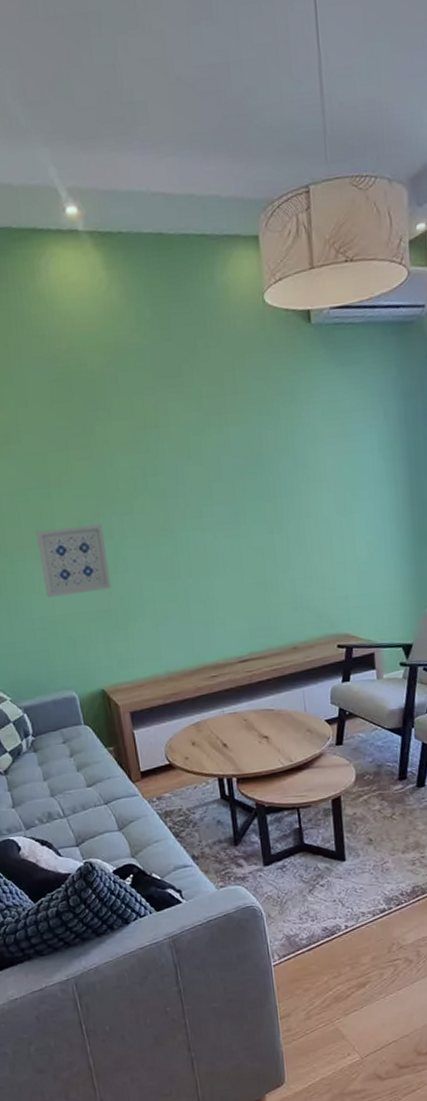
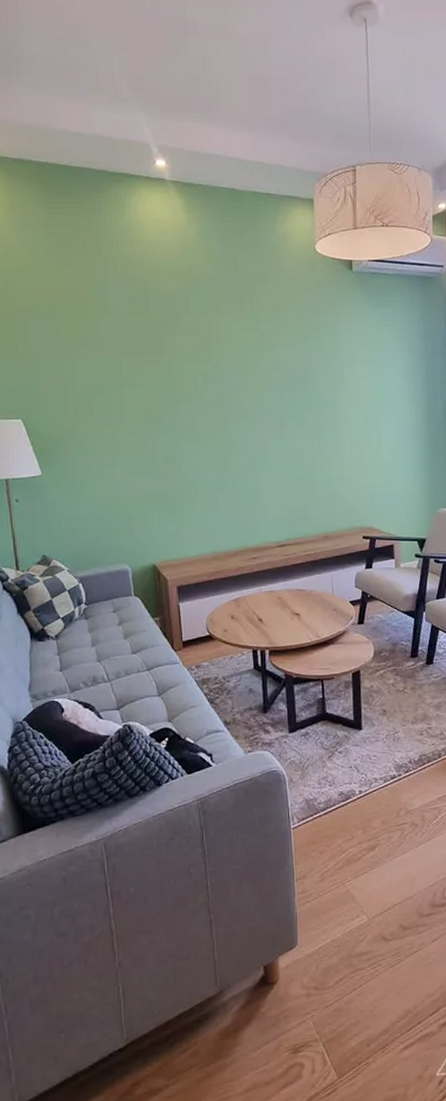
wall art: present [36,524,111,597] -> none [106,419,169,480]

